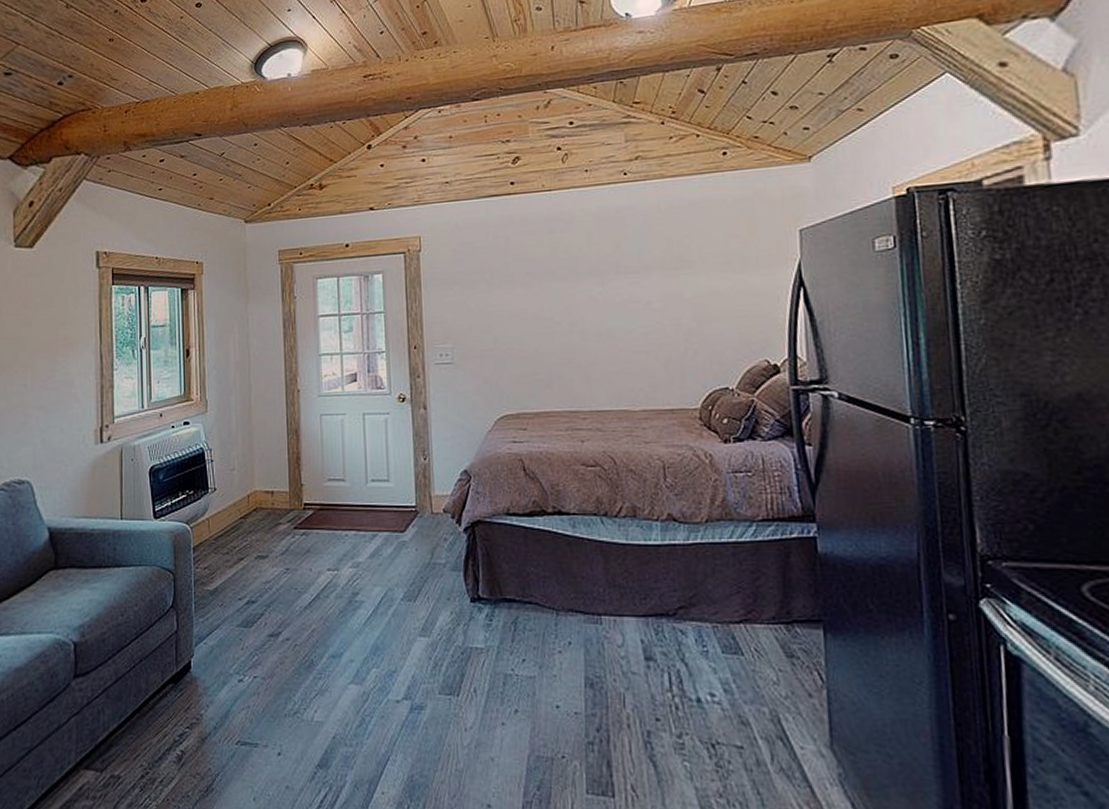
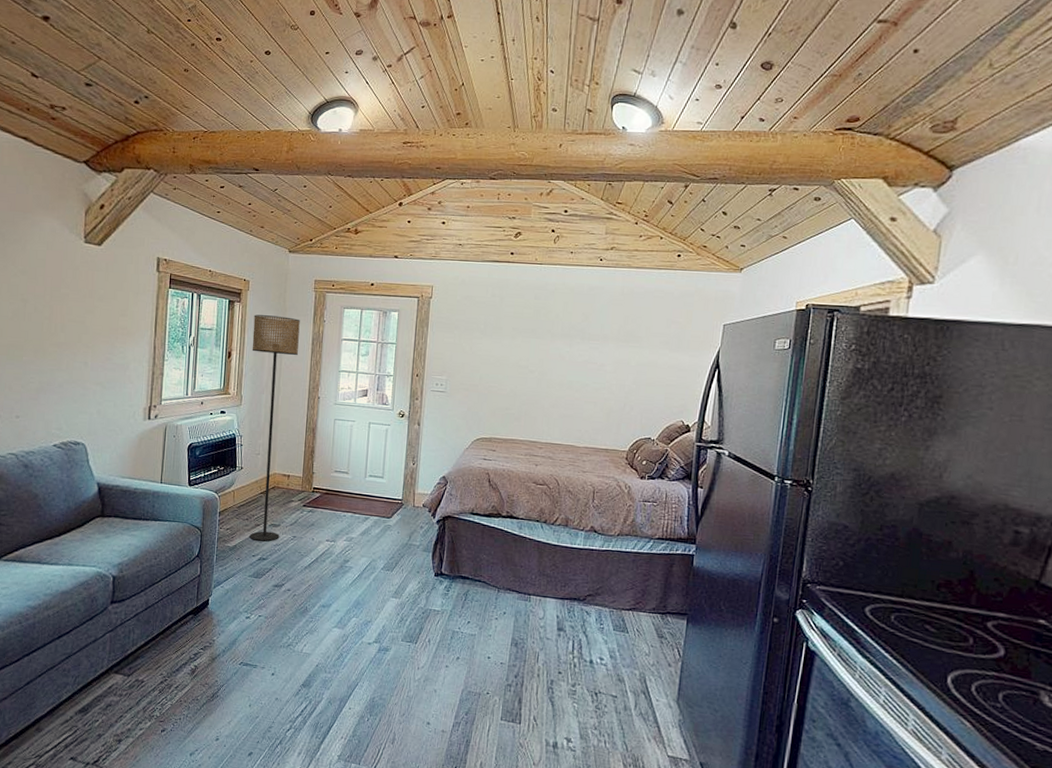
floor lamp: none [212,298,269,579] -> present [249,314,300,541]

